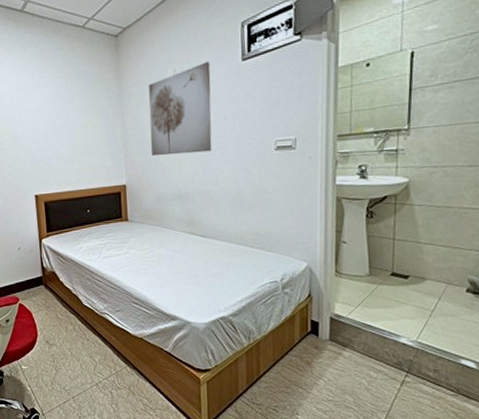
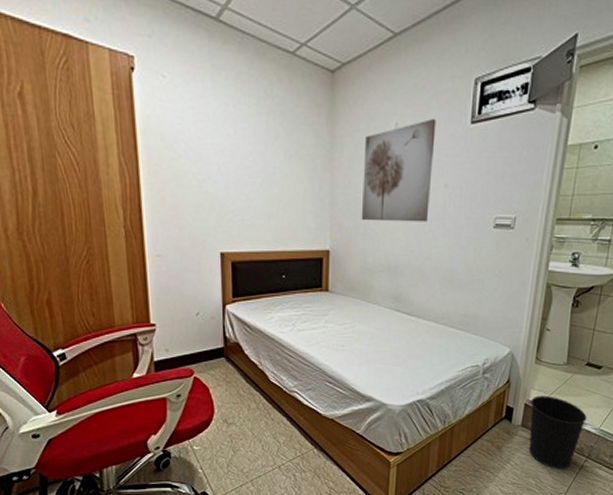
wastebasket: none [336,308,400,386] -> present [529,396,587,470]

